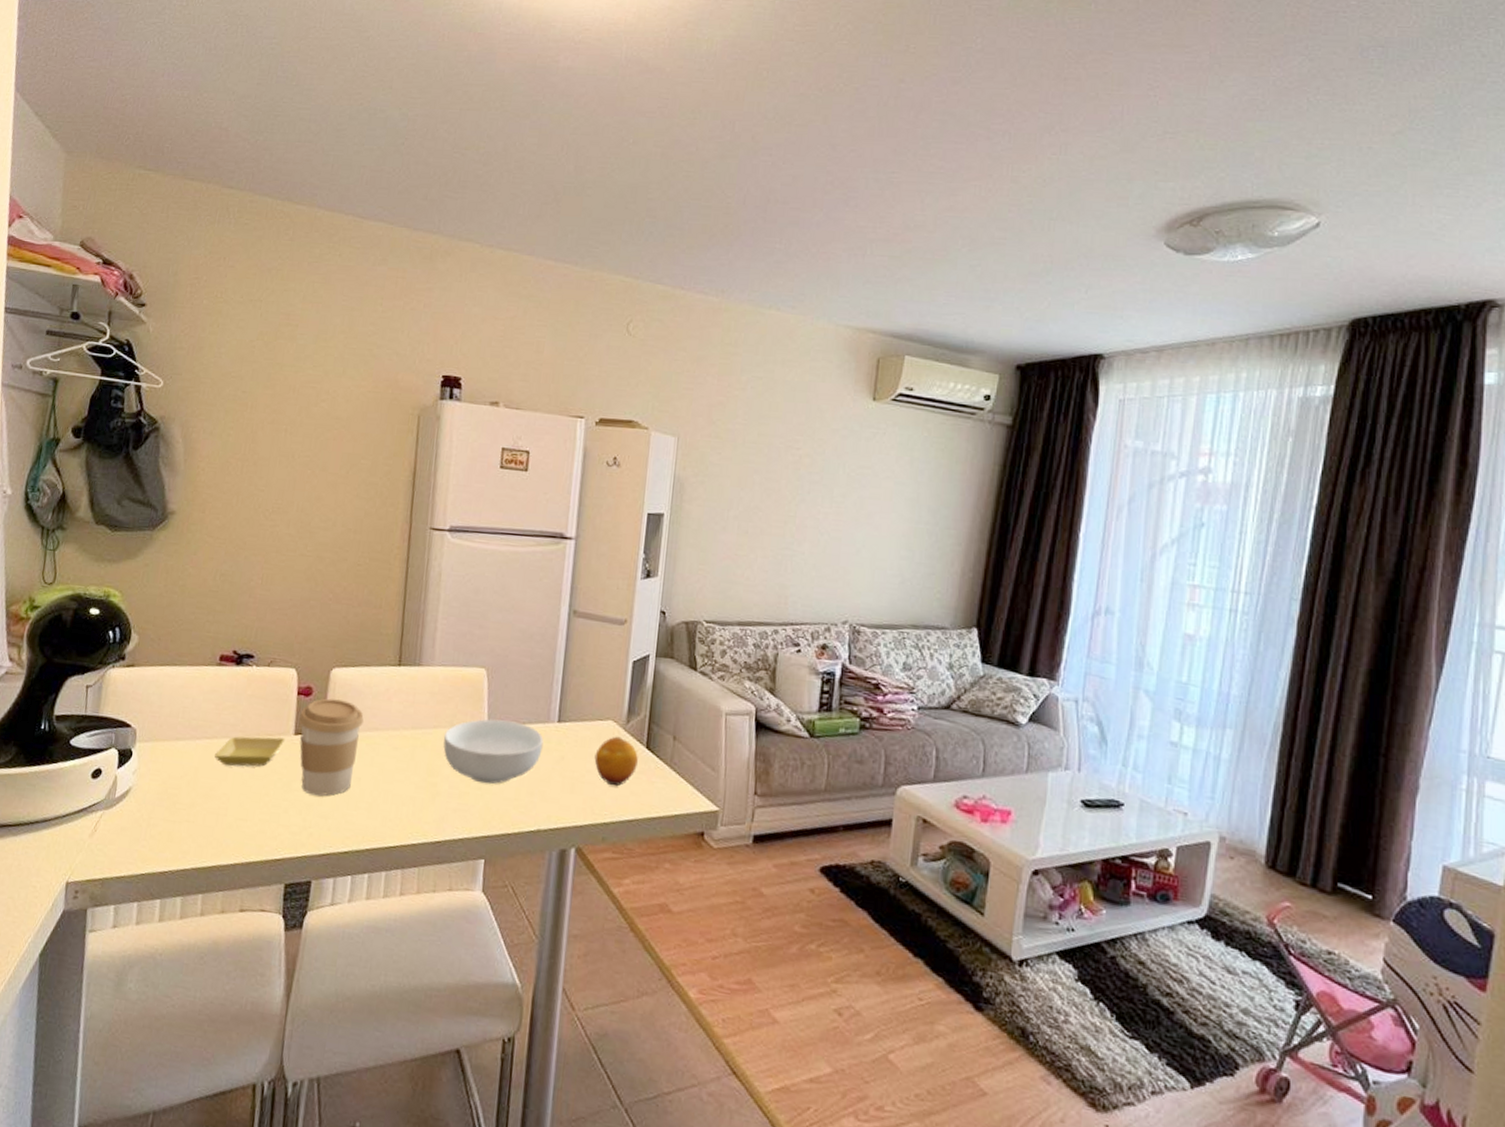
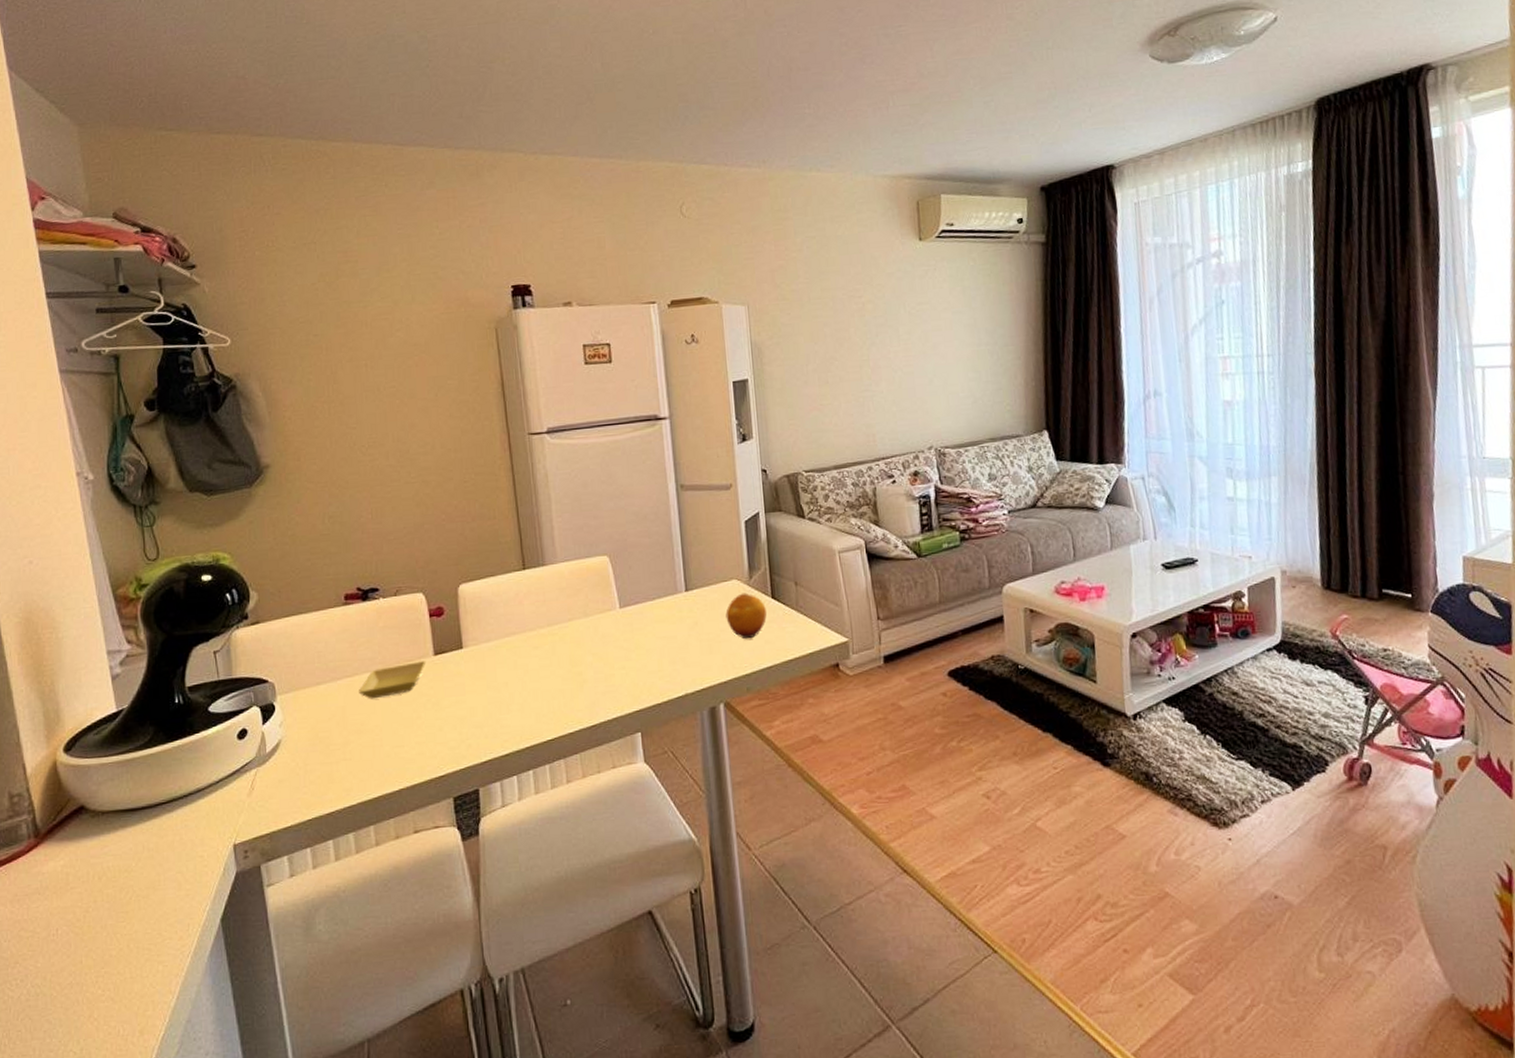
coffee cup: present [299,698,364,796] -> none [436,613,499,709]
cereal bowl: present [443,719,544,785] -> none [580,599,676,663]

